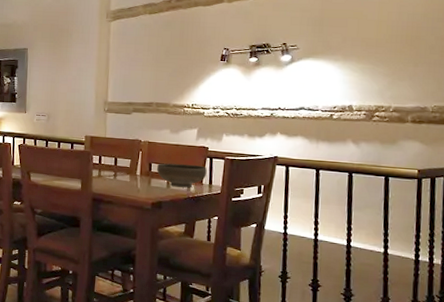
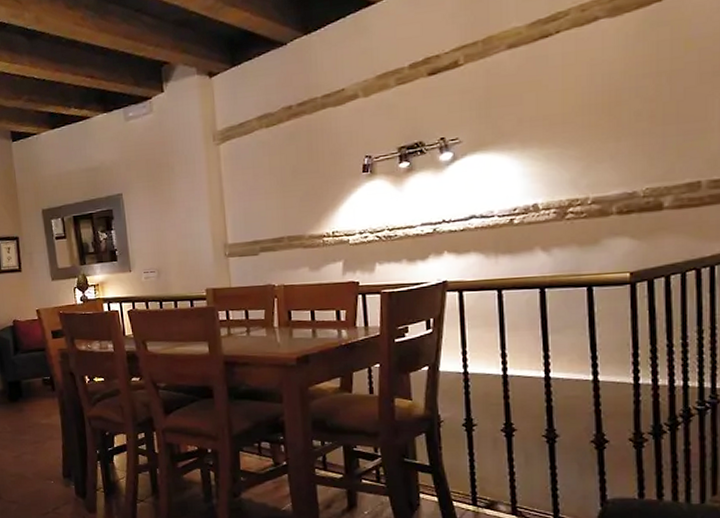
bowl: present [157,163,208,188] -> none [298,305,361,335]

